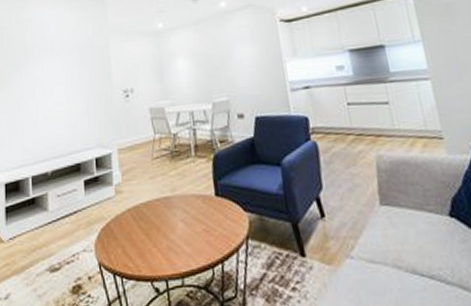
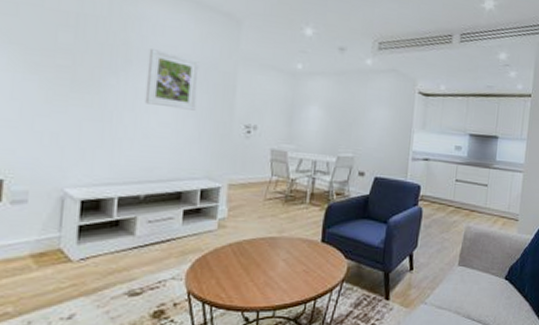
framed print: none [40,42,81,89] -> present [144,49,200,111]

